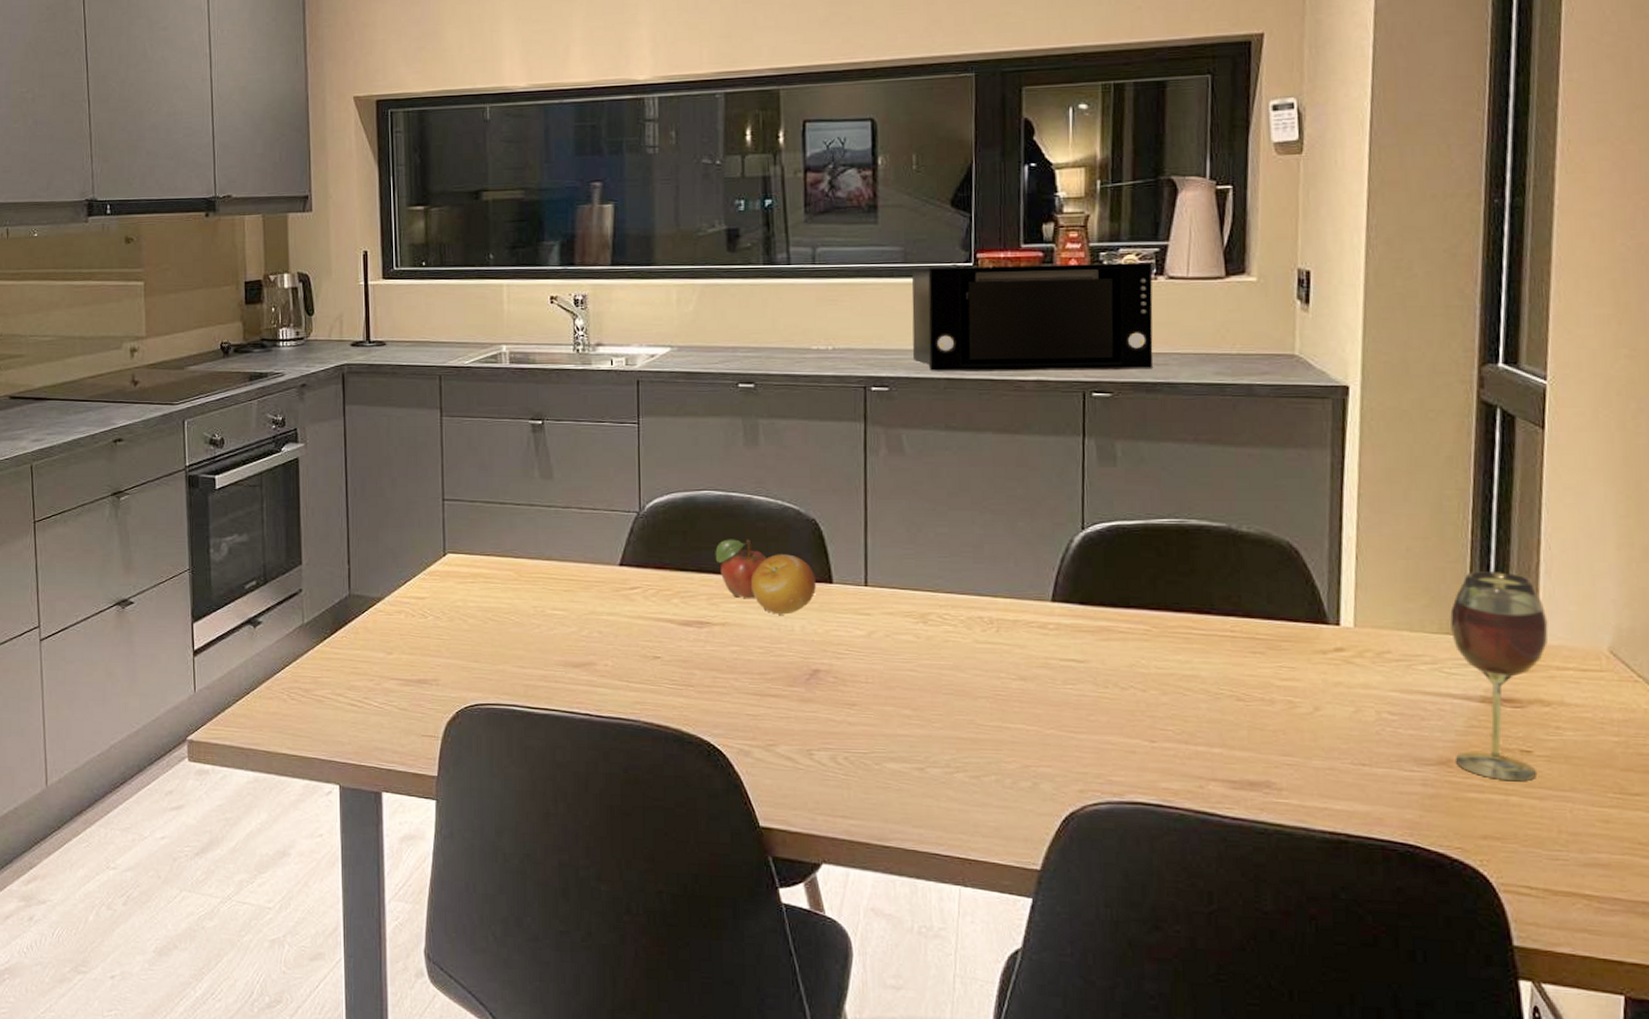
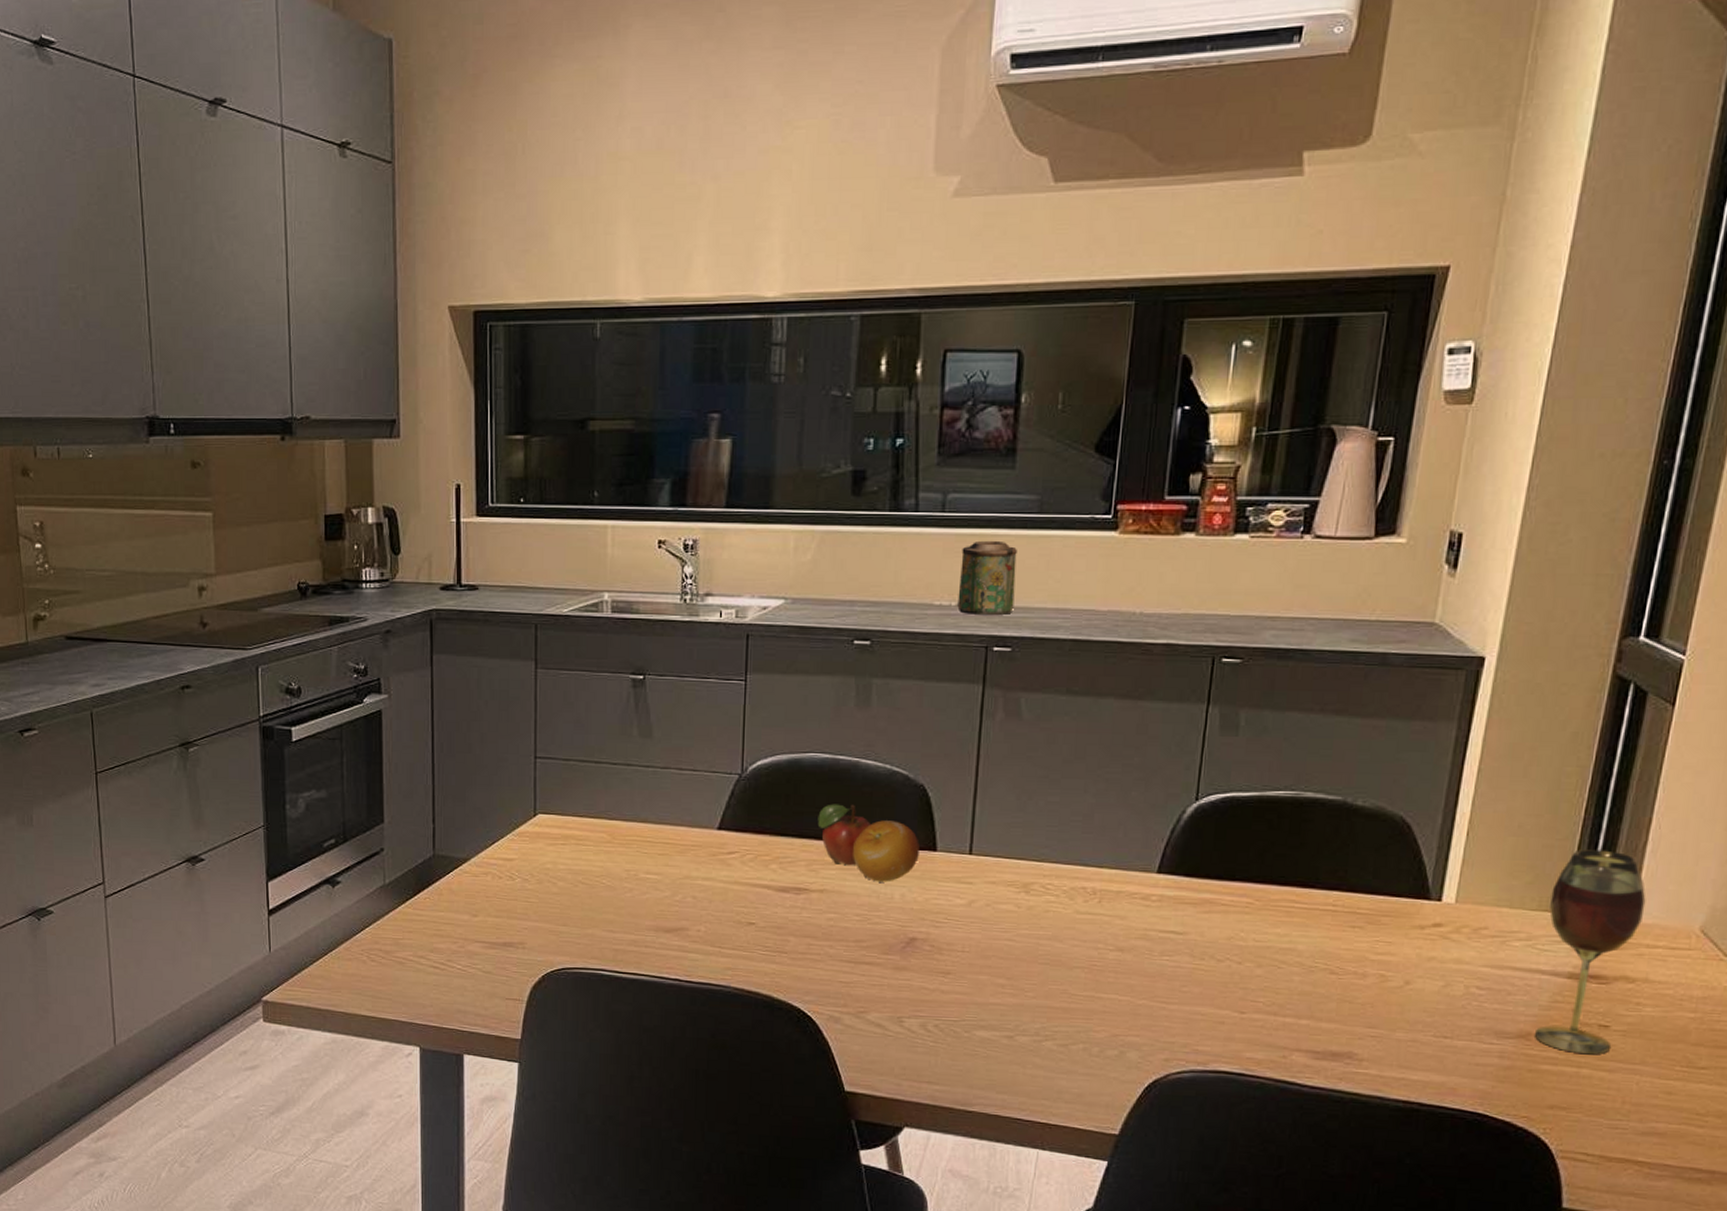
canister: none [833,288,888,358] -> present [957,540,1017,616]
microwave: present [911,262,1153,371] -> none [1039,519,1301,633]

